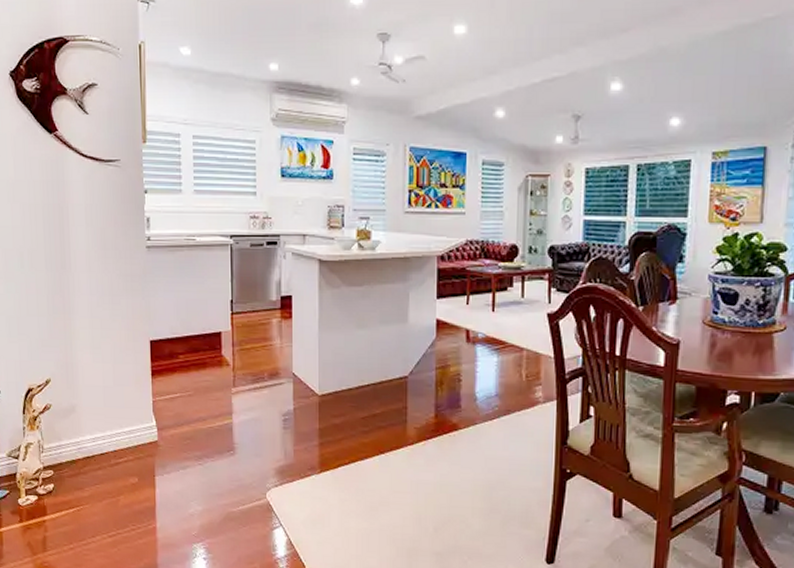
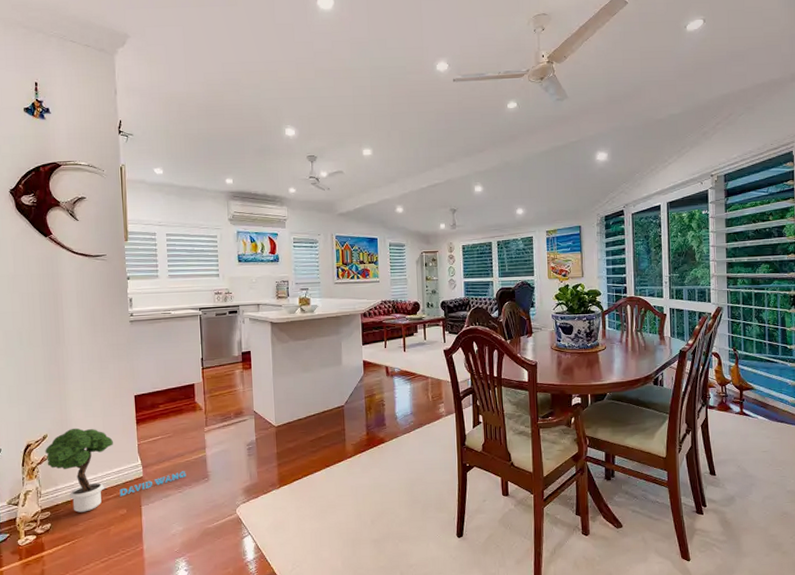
potted tree: none [48,373,208,476] -> present [45,428,186,513]

